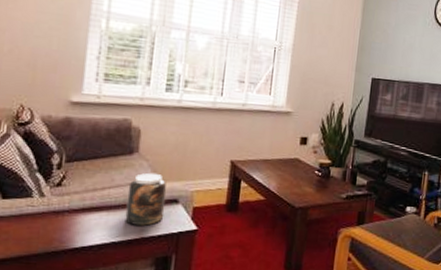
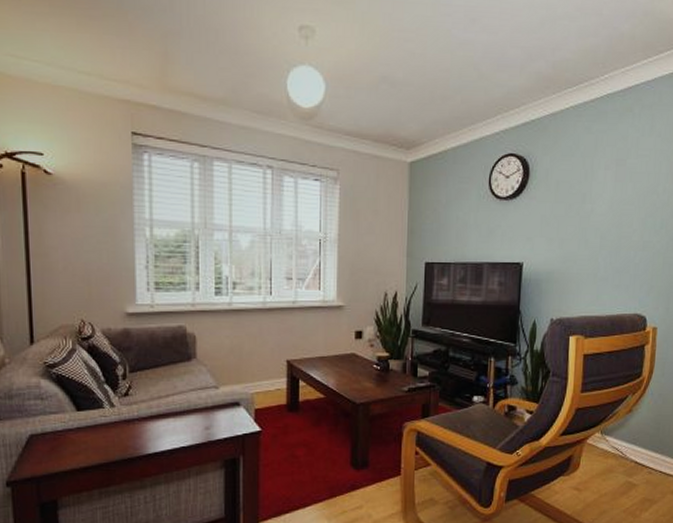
jar: present [125,172,167,226] -> none [190,377,228,430]

